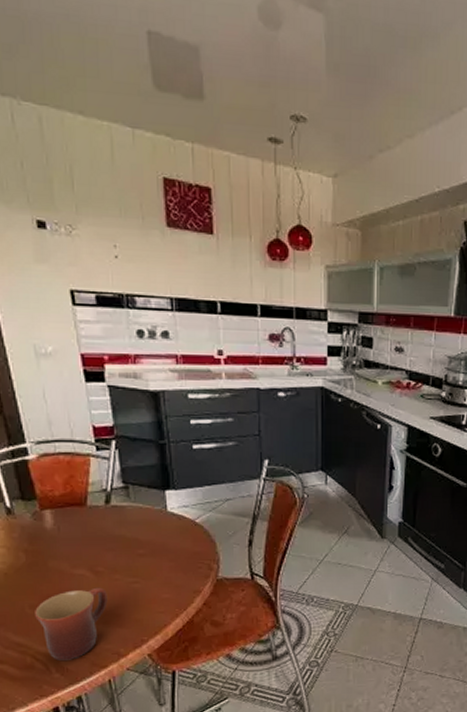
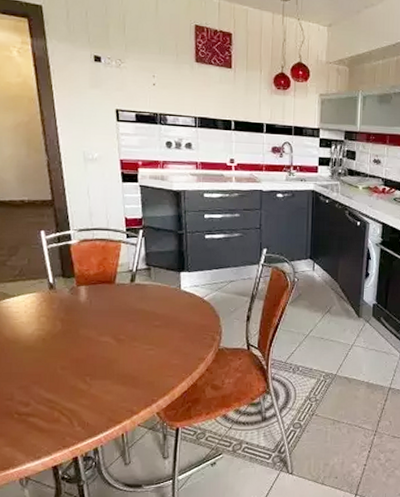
mug: present [35,587,108,660] -> none [65,353,126,416]

